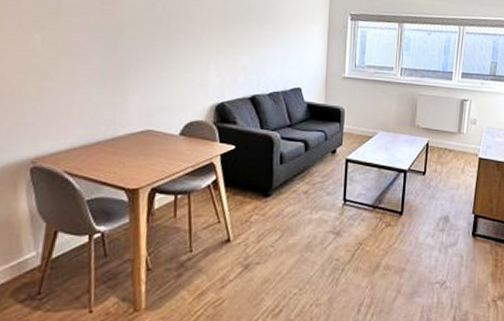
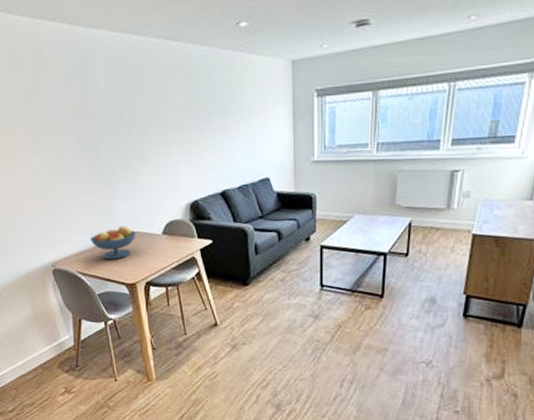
fruit bowl: none [88,122,149,160] -> present [89,225,136,260]

